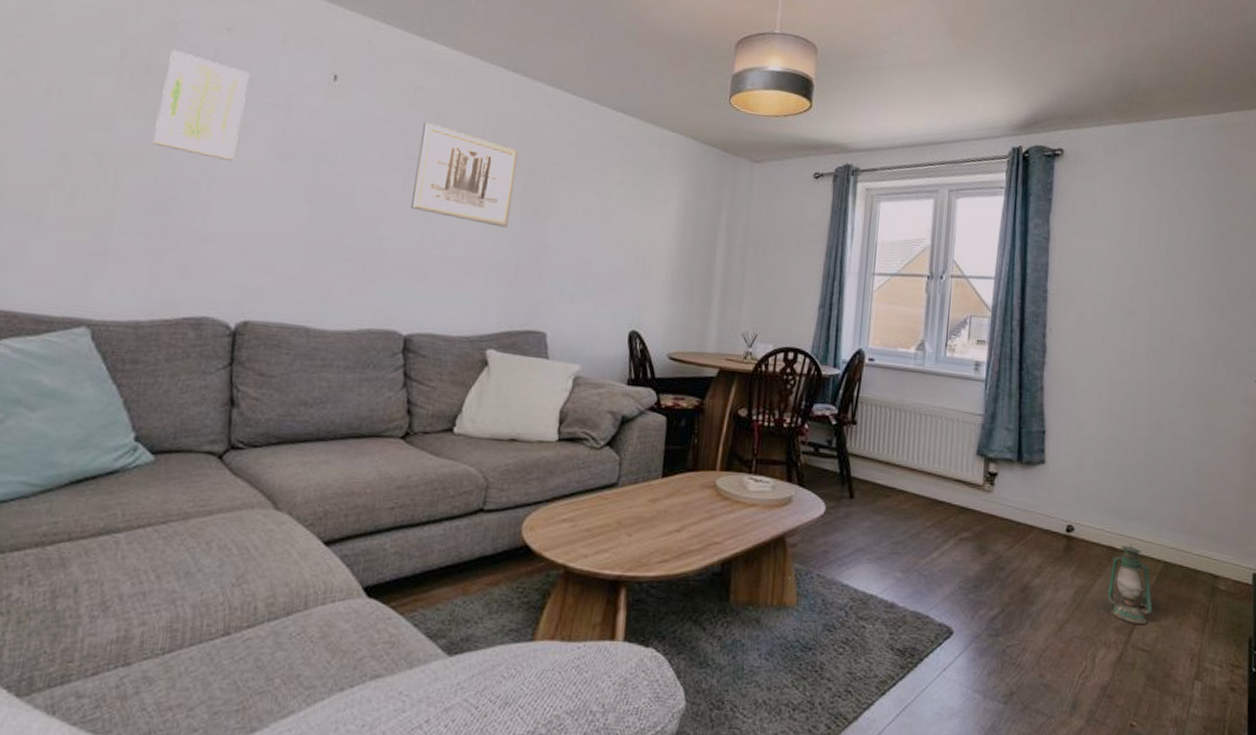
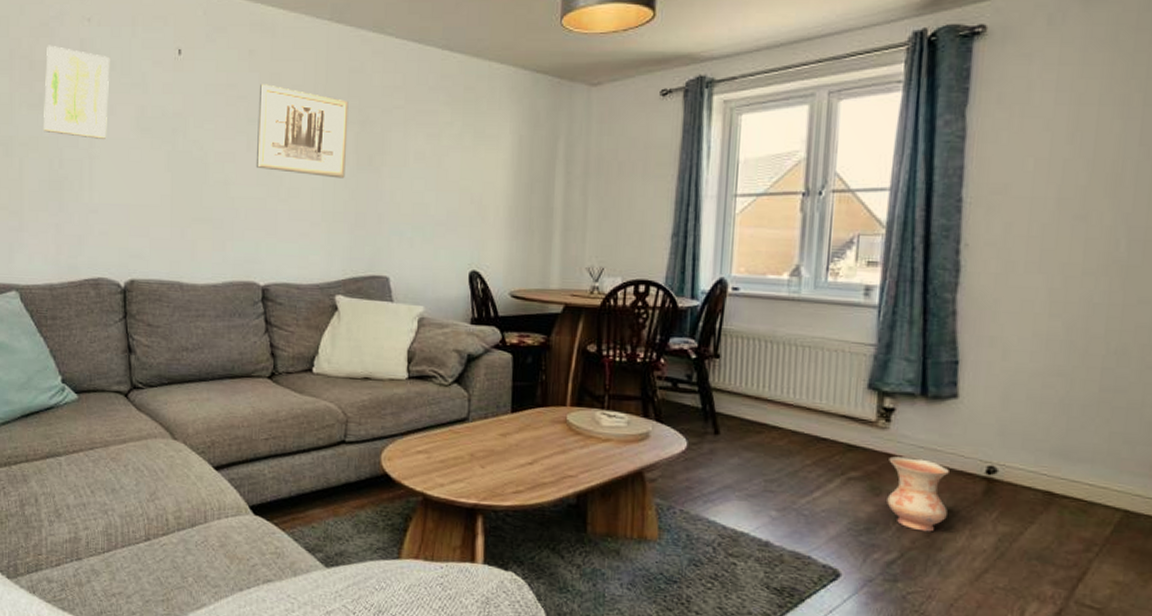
ceramic jug: none [991,517,1039,588] -> present [887,456,949,532]
lantern: present [1107,544,1153,625] -> none [1041,489,1107,580]

